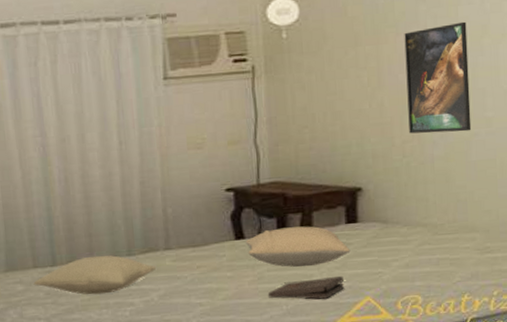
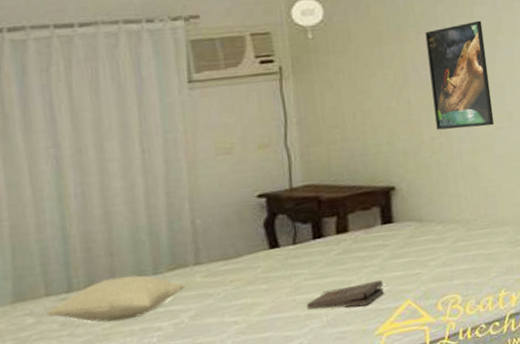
pillow: present [246,226,351,267] -> none [281,229,388,275]

